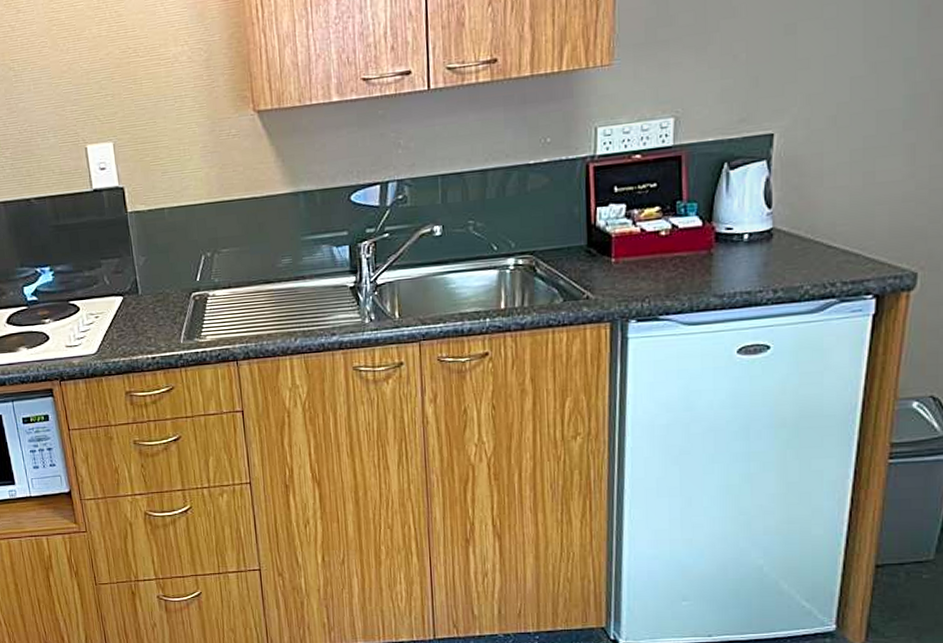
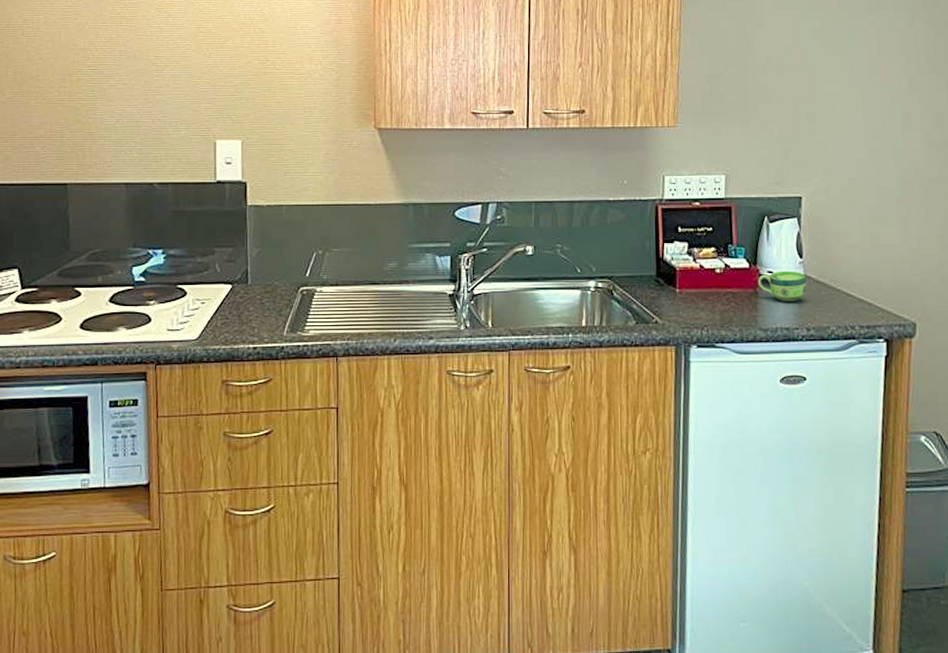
cup: none [712,224,774,262] -> present [757,271,806,301]

